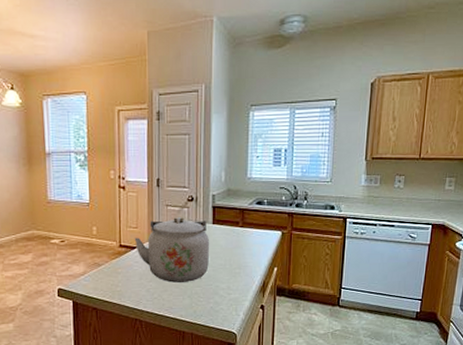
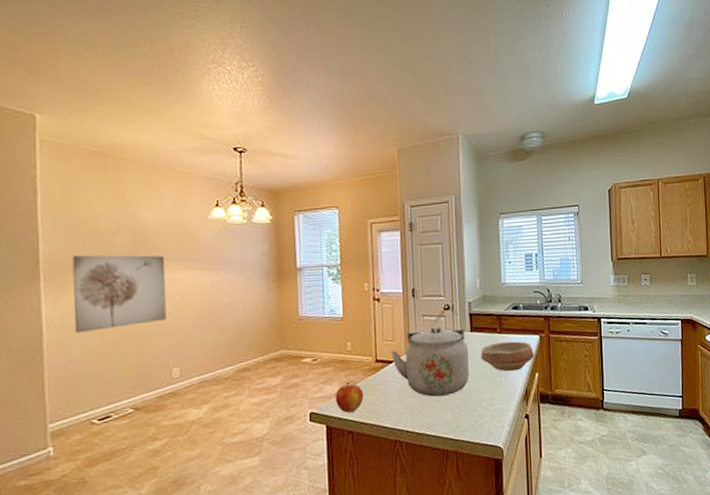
apple: none [80,264,108,291] -> present [334,382,364,413]
bowl: none [220,236,275,264] -> present [480,341,535,372]

